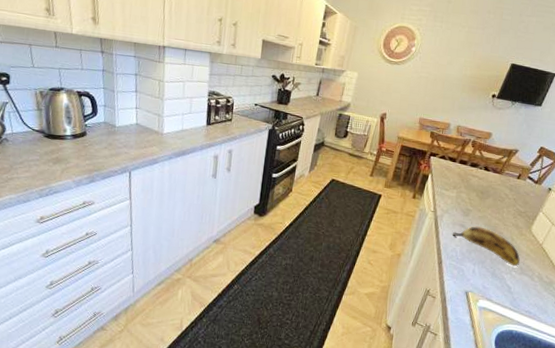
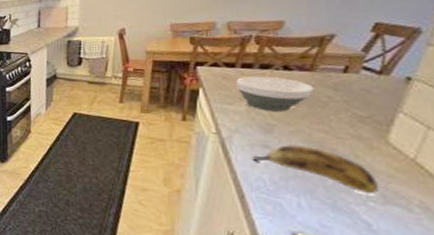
bowl: none [454,170,499,201] -> present [237,76,314,112]

